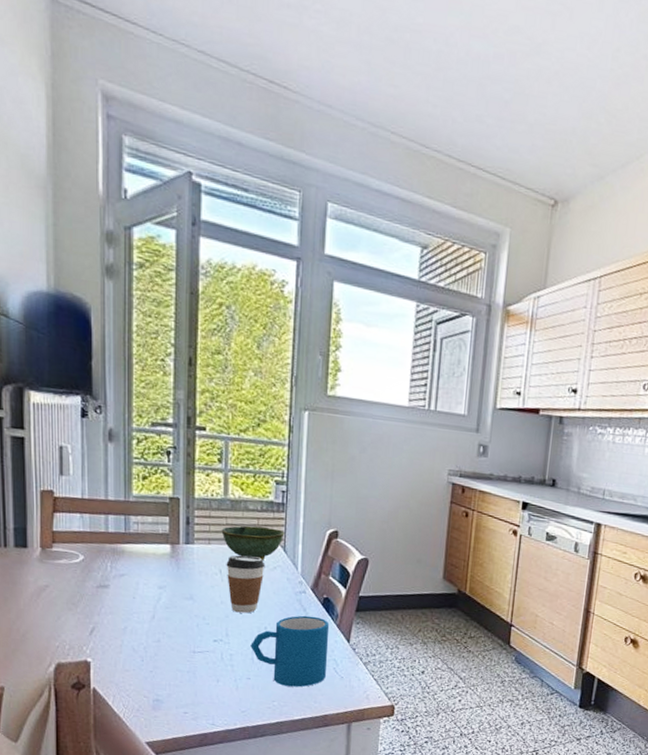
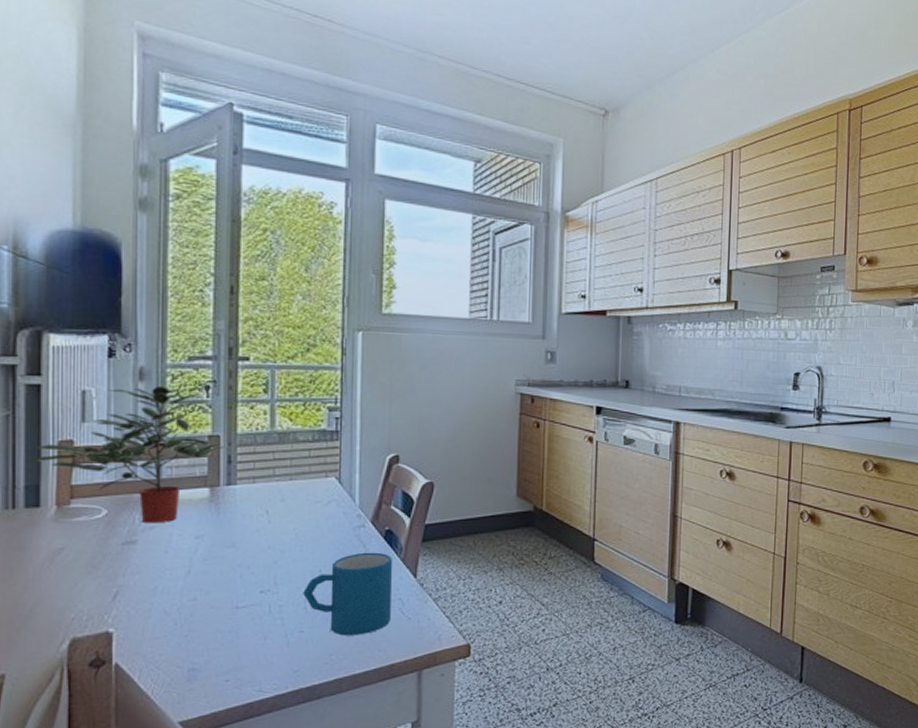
potted plant: none [17,446,184,572] -> present [29,386,225,524]
bowl: present [221,525,285,561] -> none [268,459,339,496]
coffee cup: present [226,555,265,614] -> none [273,492,319,557]

